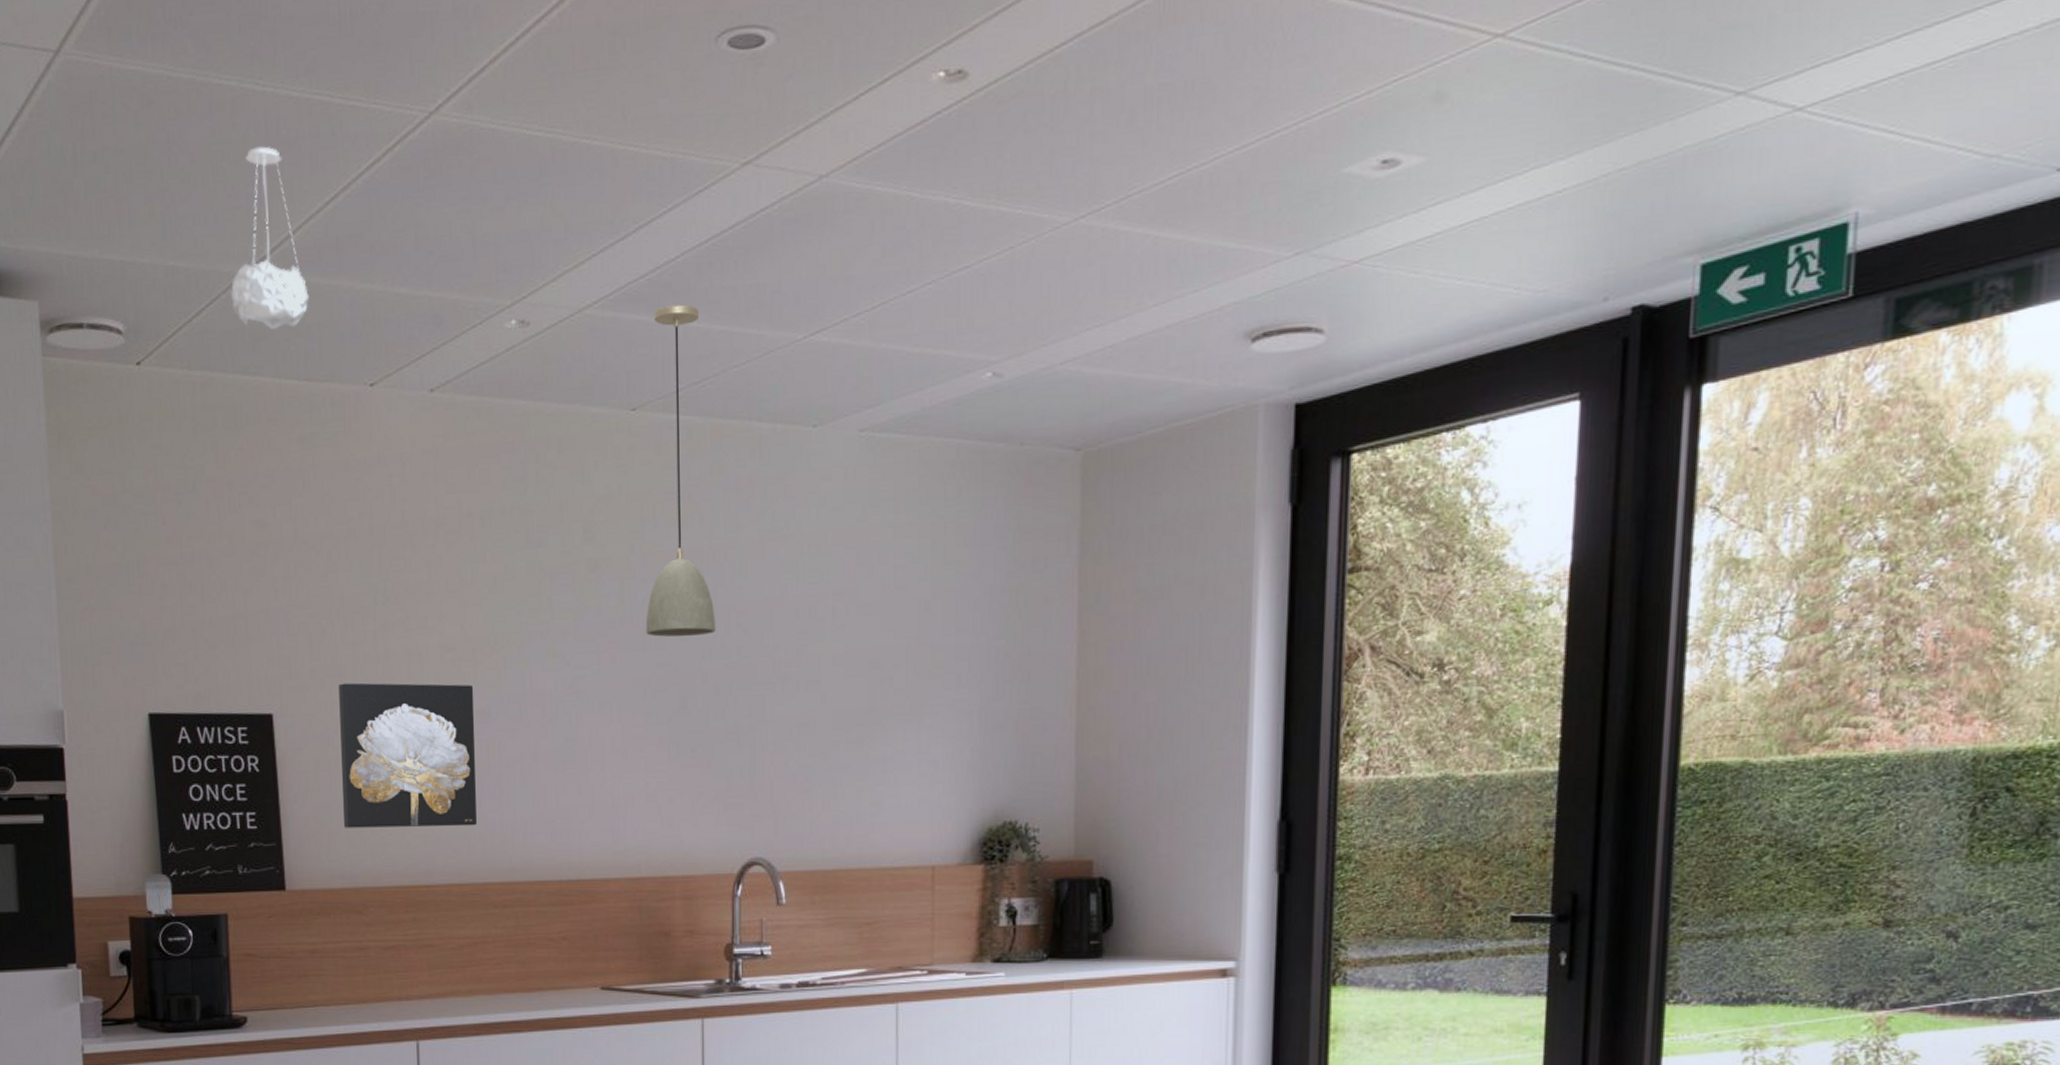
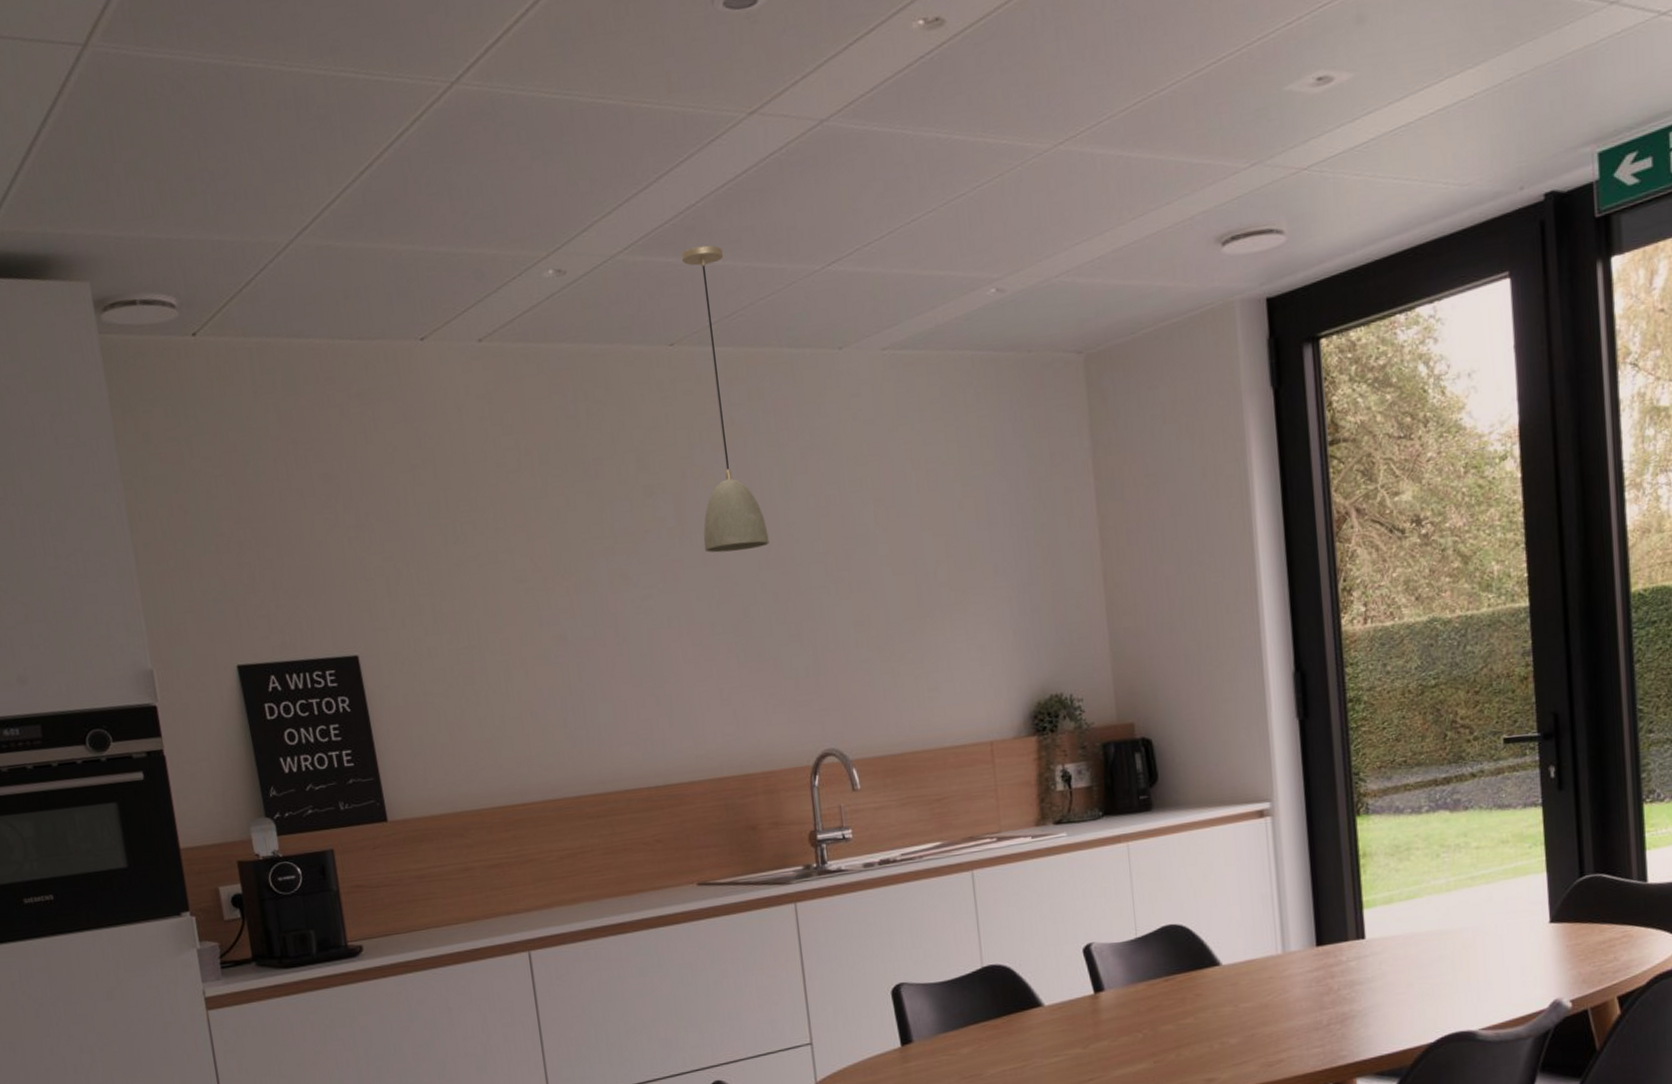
pendant light: present [230,146,309,329] -> none [276,123,354,294]
wall art: present [339,682,477,828] -> none [419,612,564,758]

